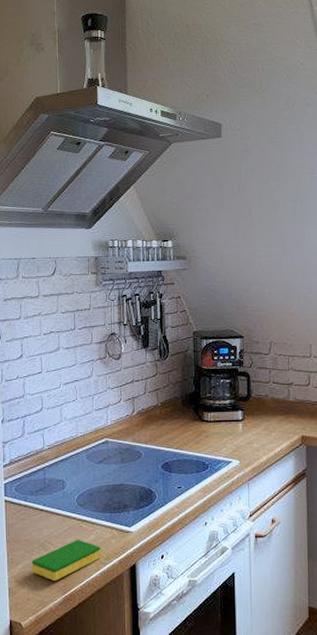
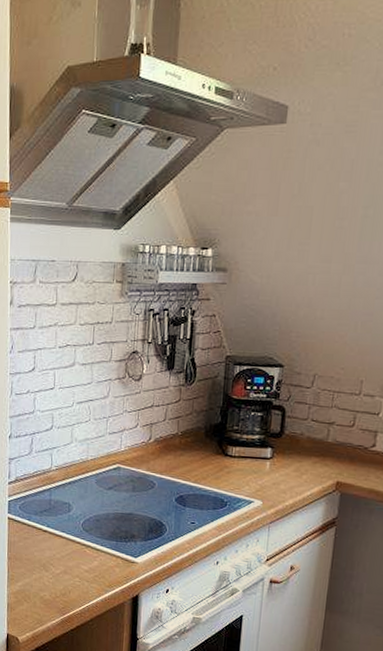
dish sponge: present [31,540,101,581] -> none [31,564,103,602]

